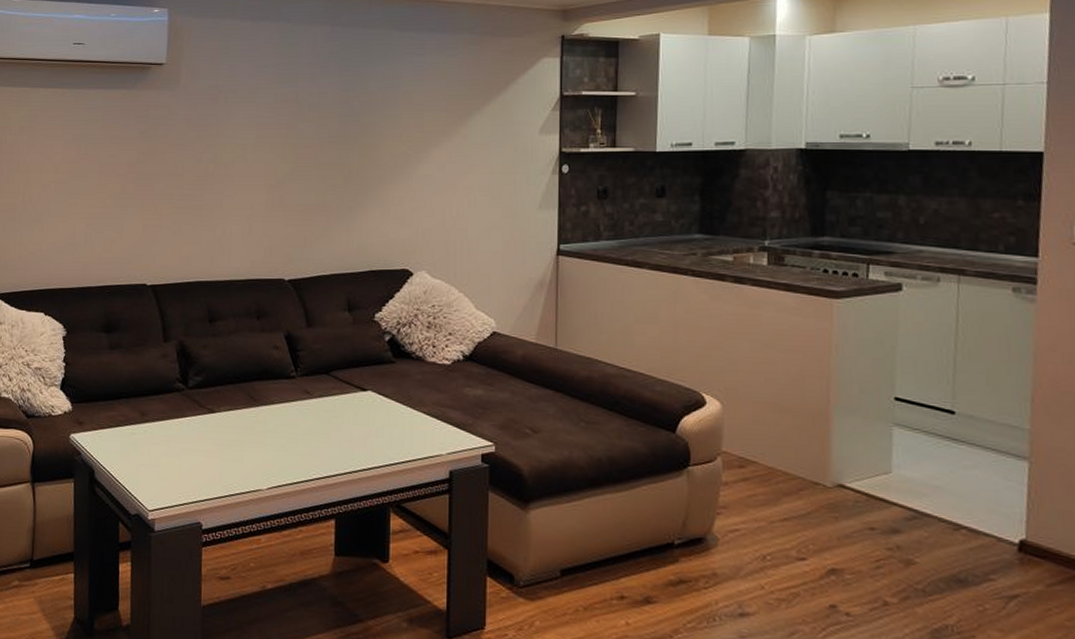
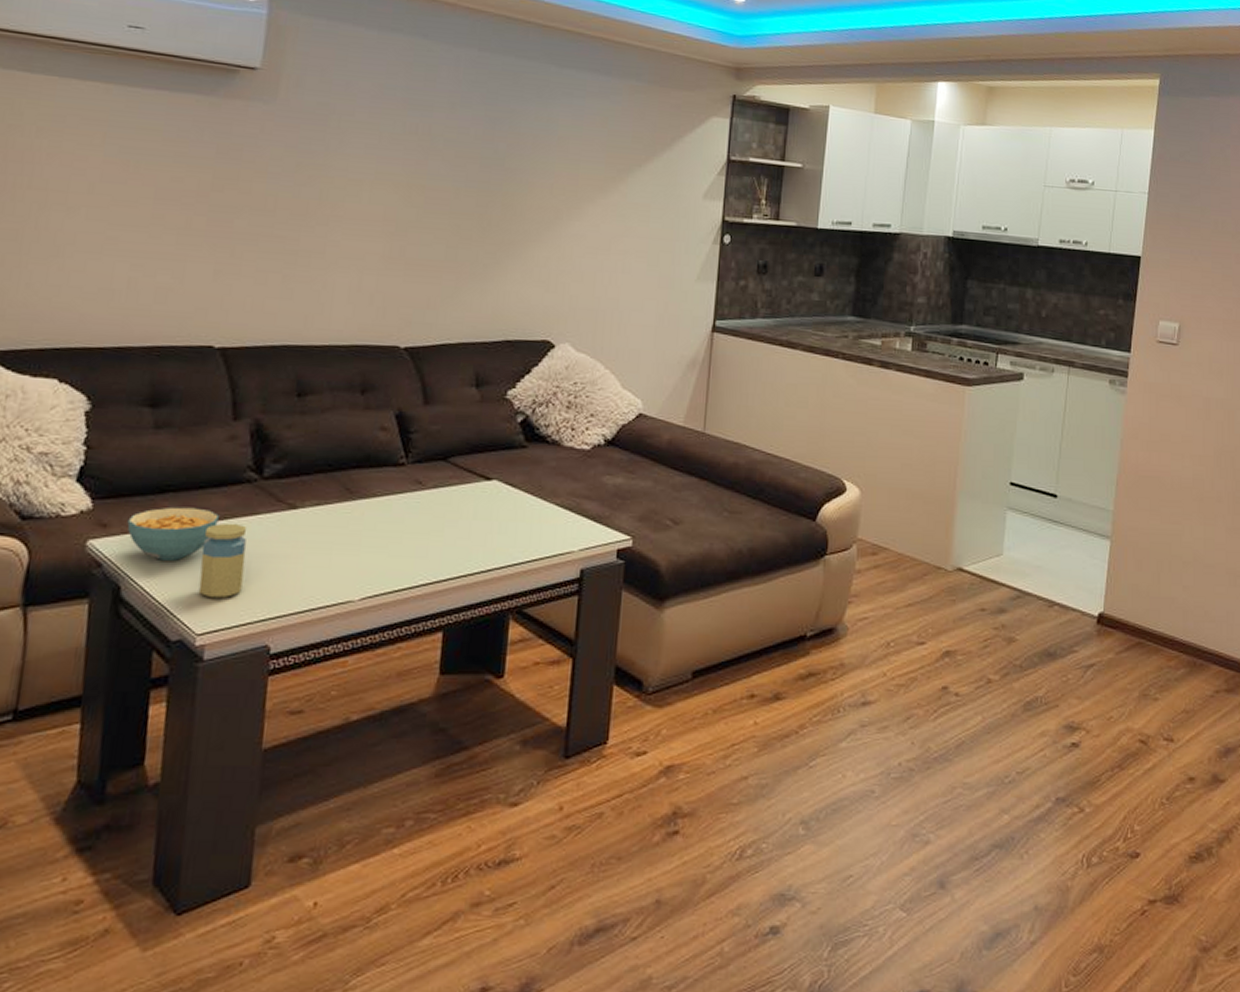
cereal bowl: none [96,410,158,452] -> present [127,507,219,561]
jar: none [148,423,180,483] -> present [198,523,247,599]

